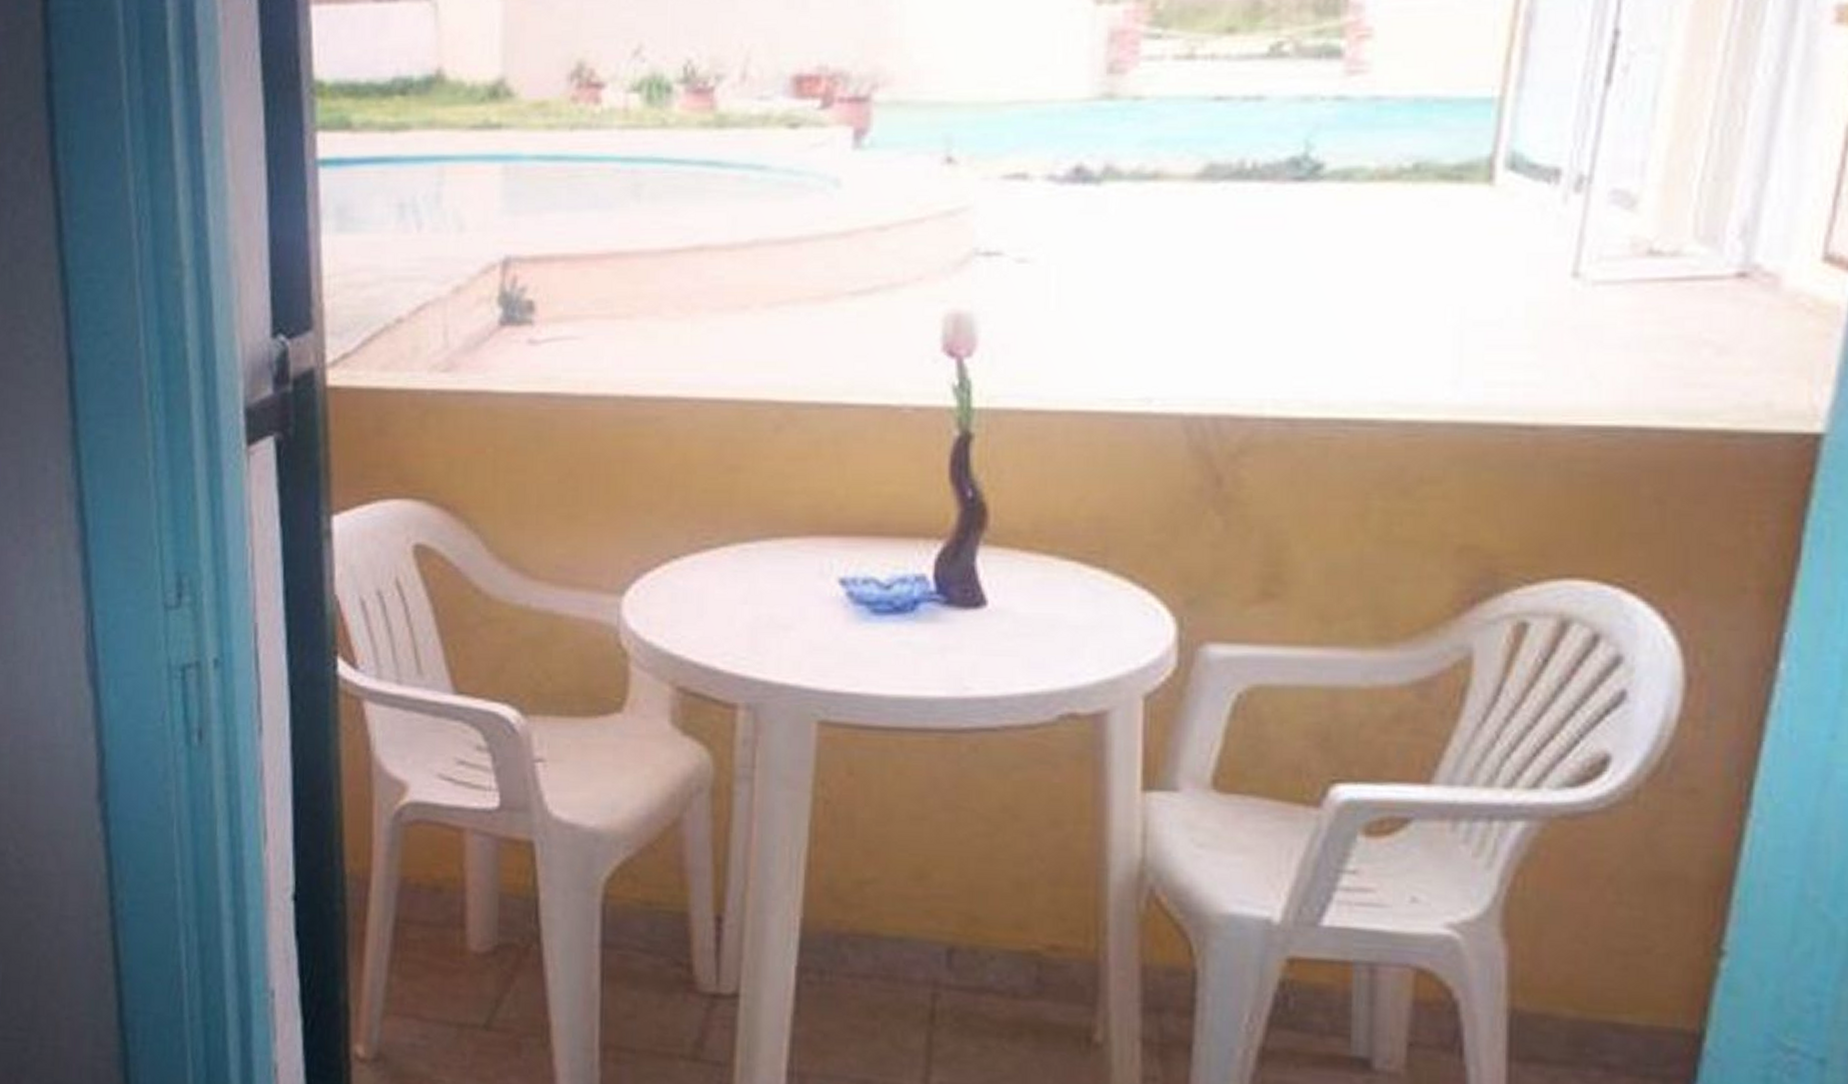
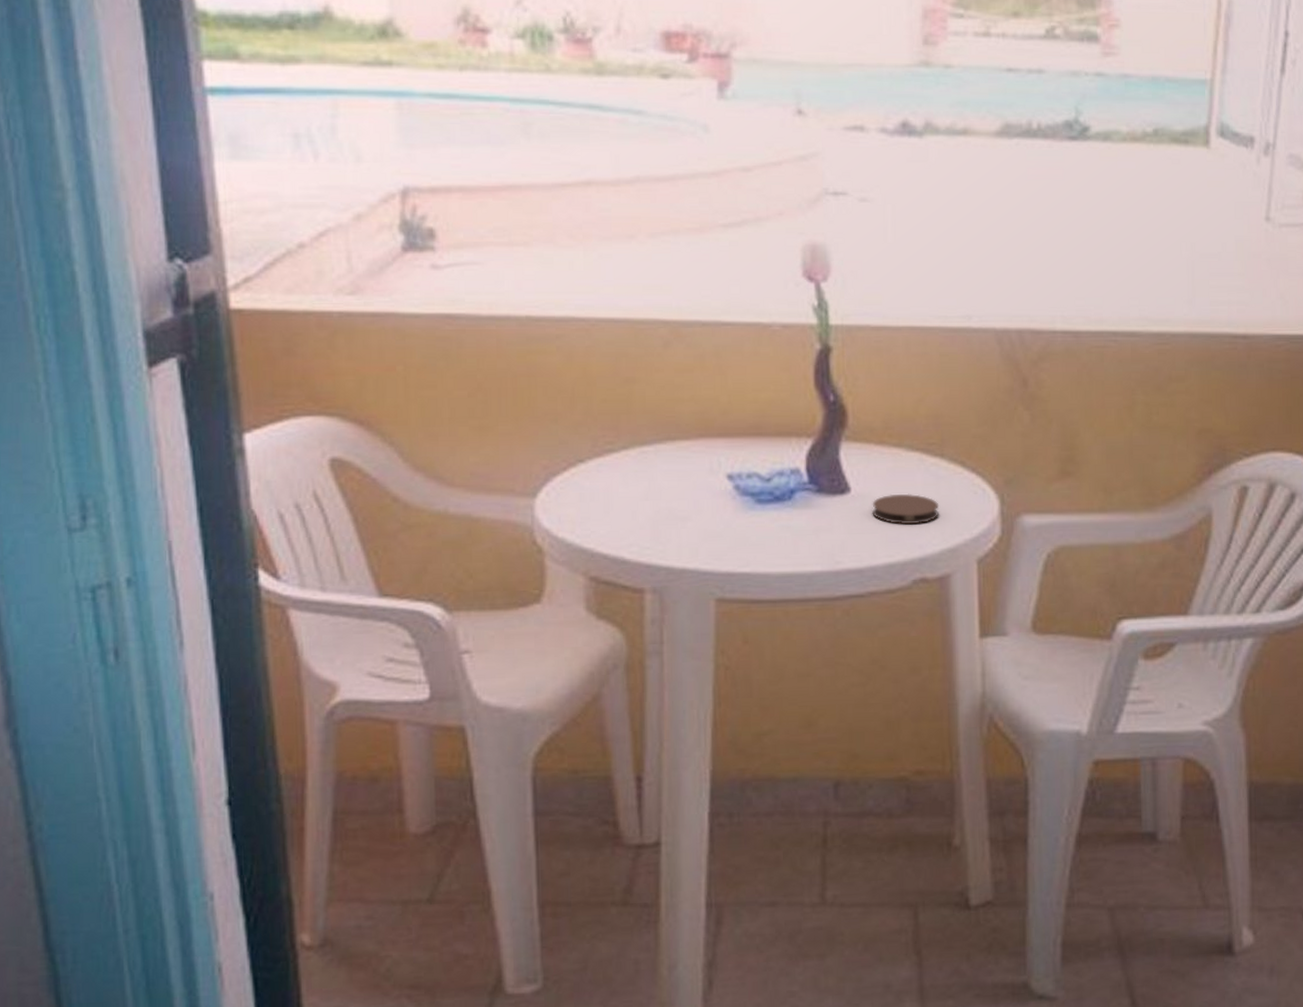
coaster: none [1012,610,1098,648] -> present [872,493,939,525]

